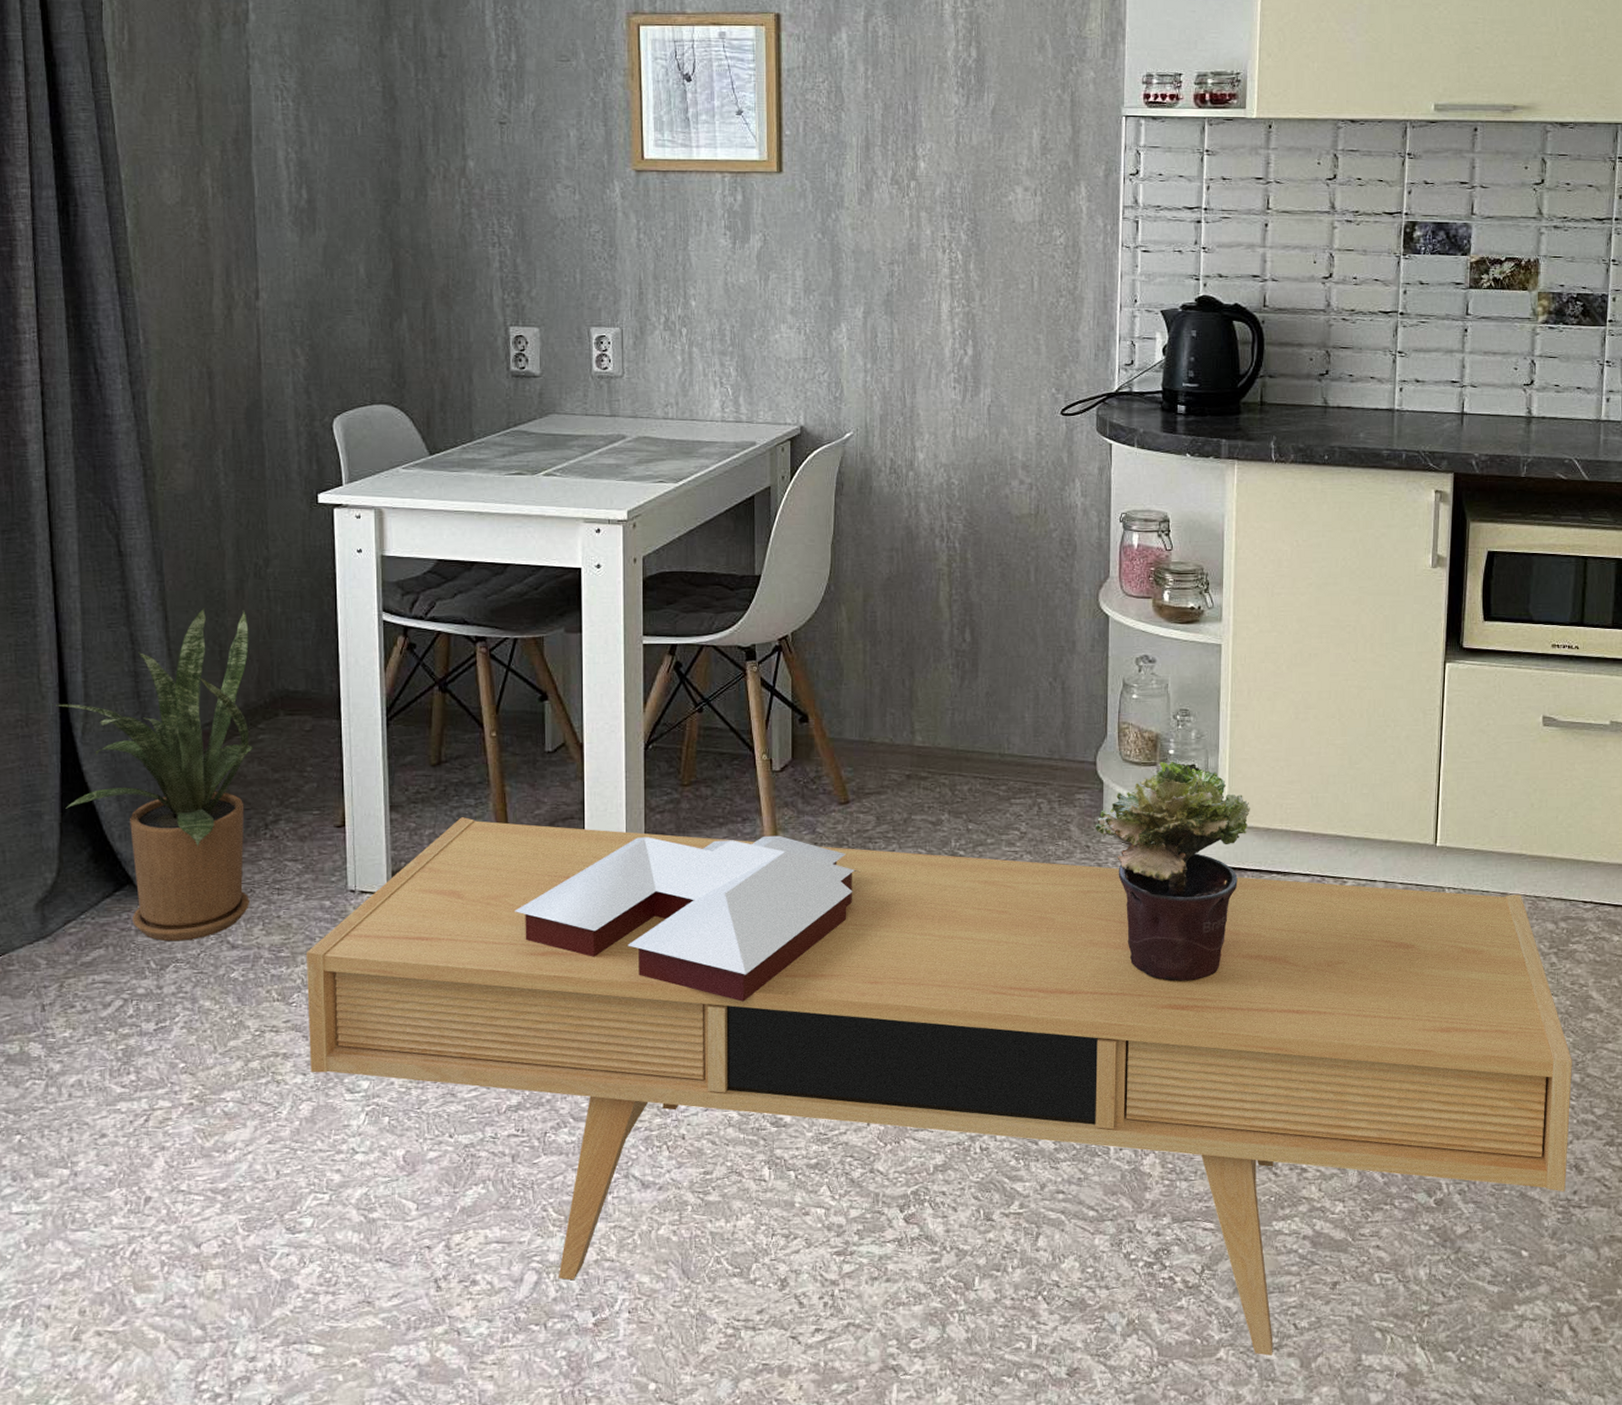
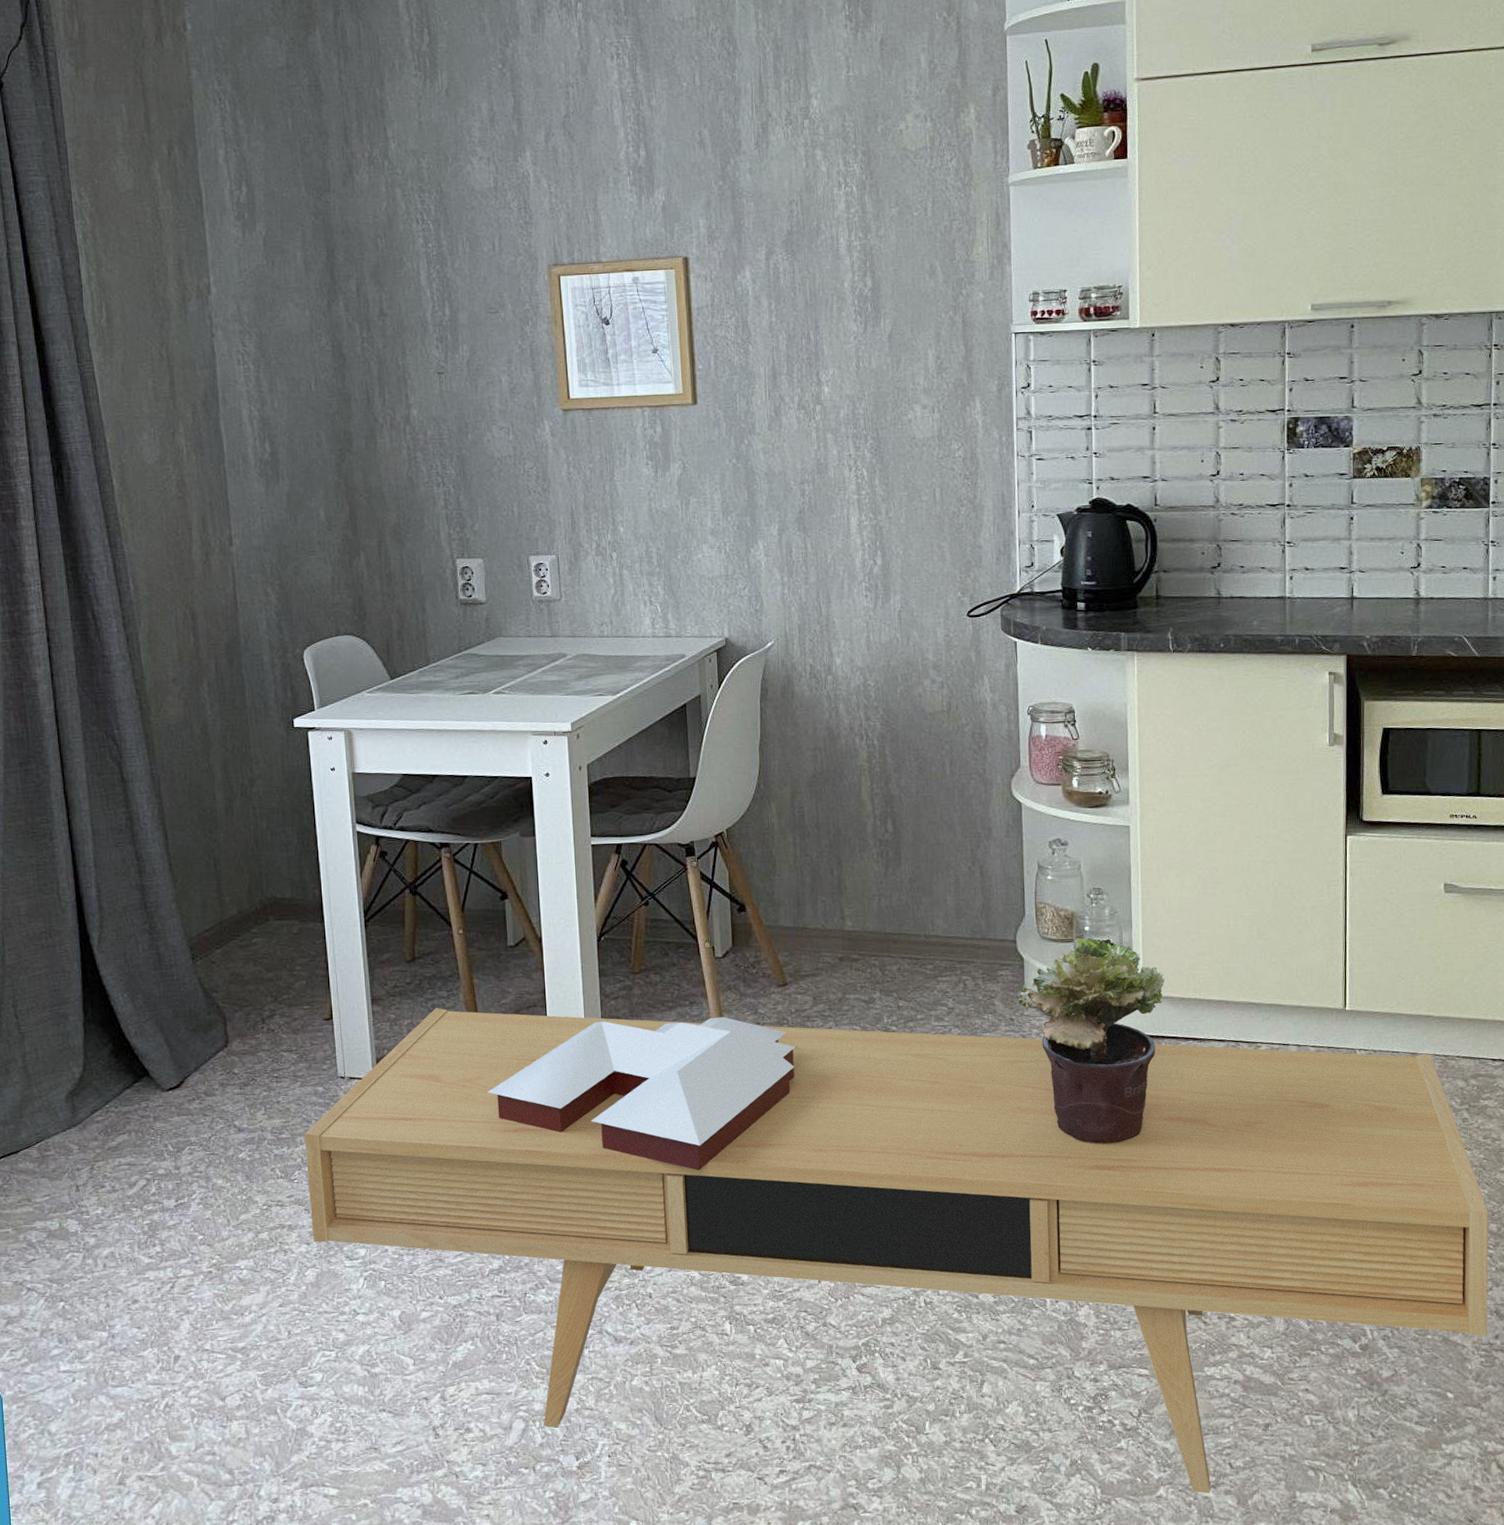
house plant: present [52,608,253,942] -> none [71,826,252,1127]

